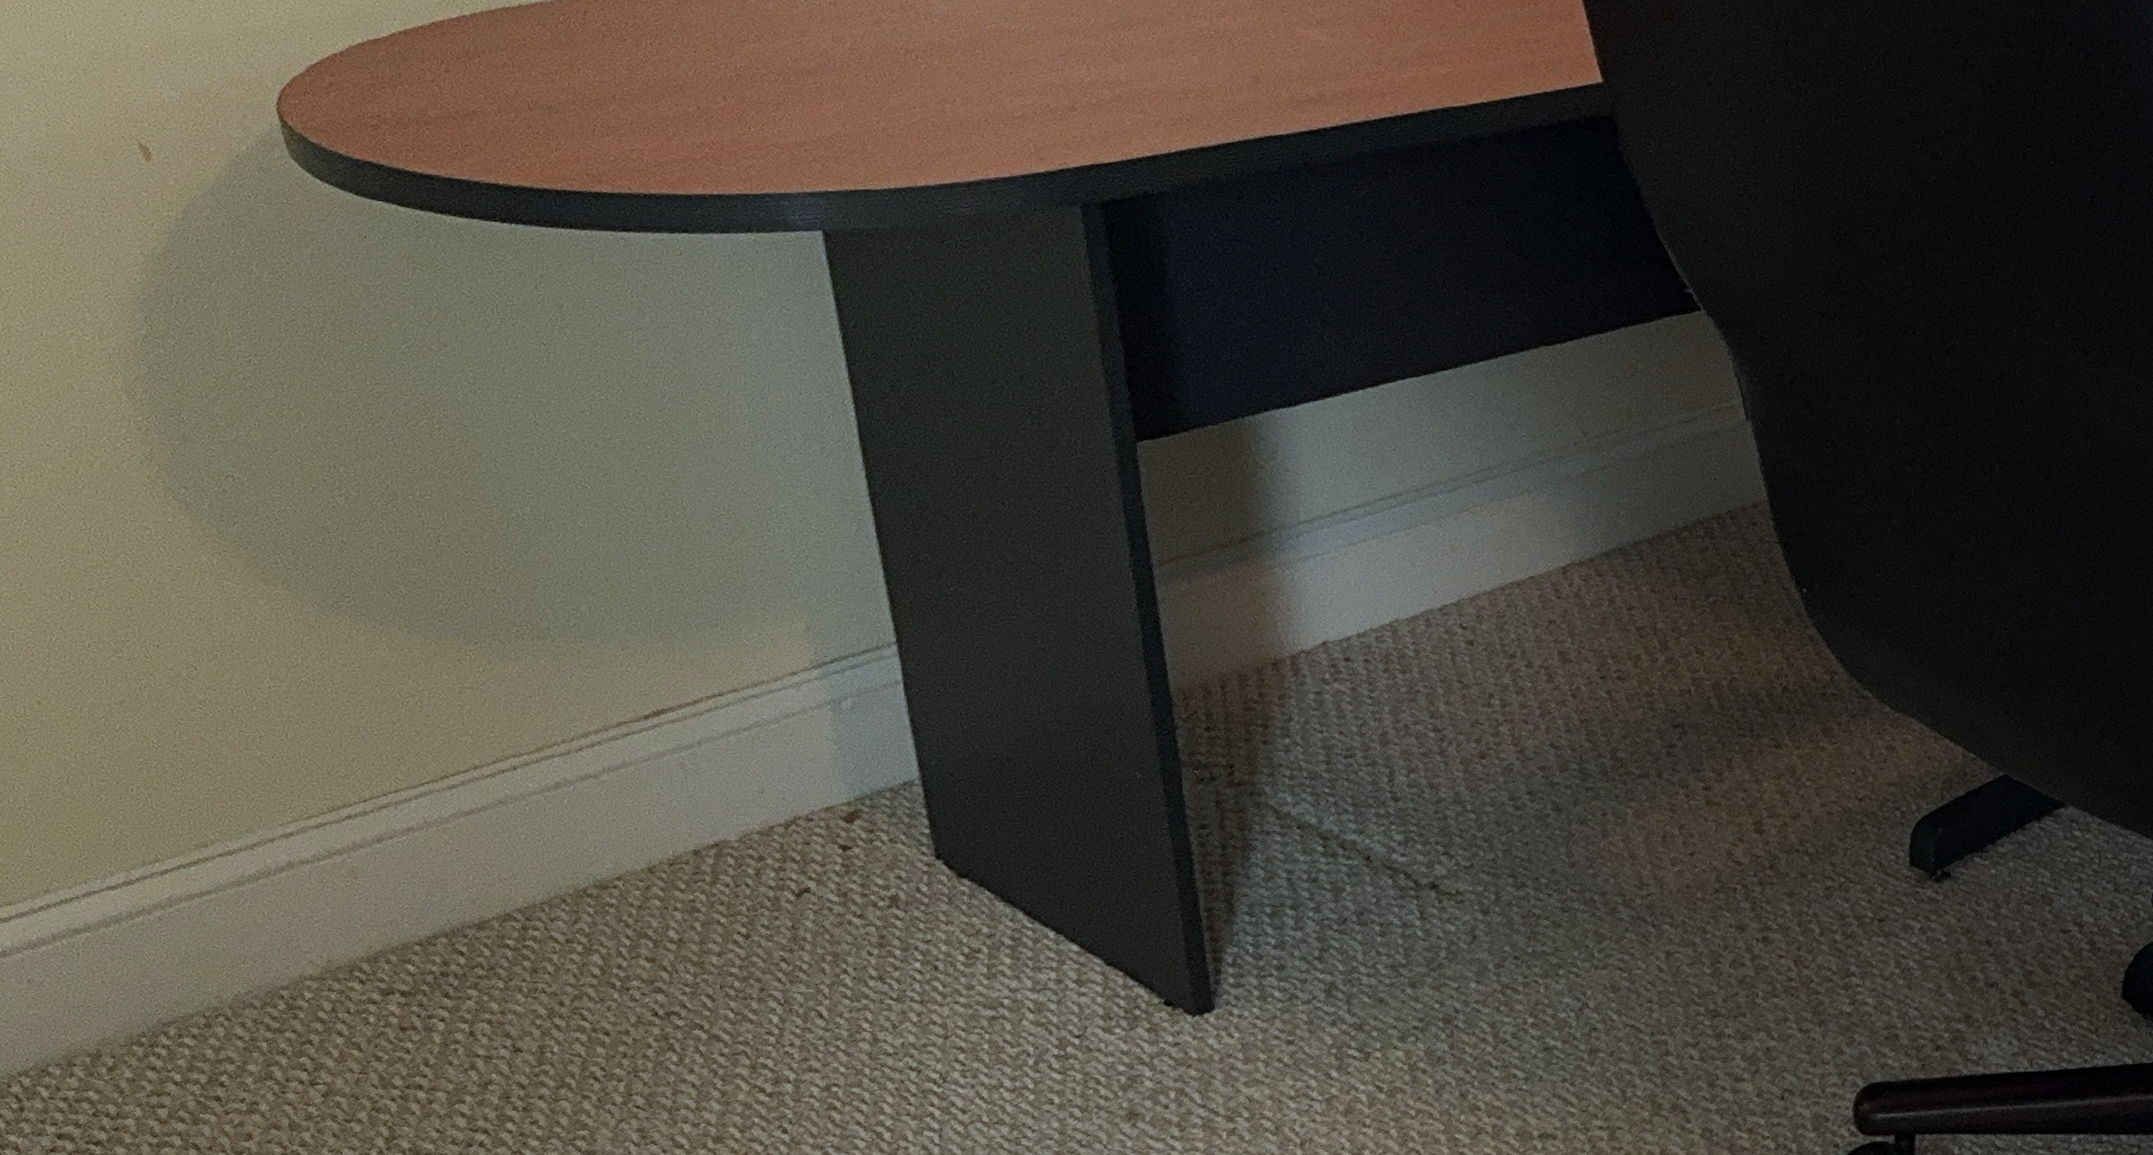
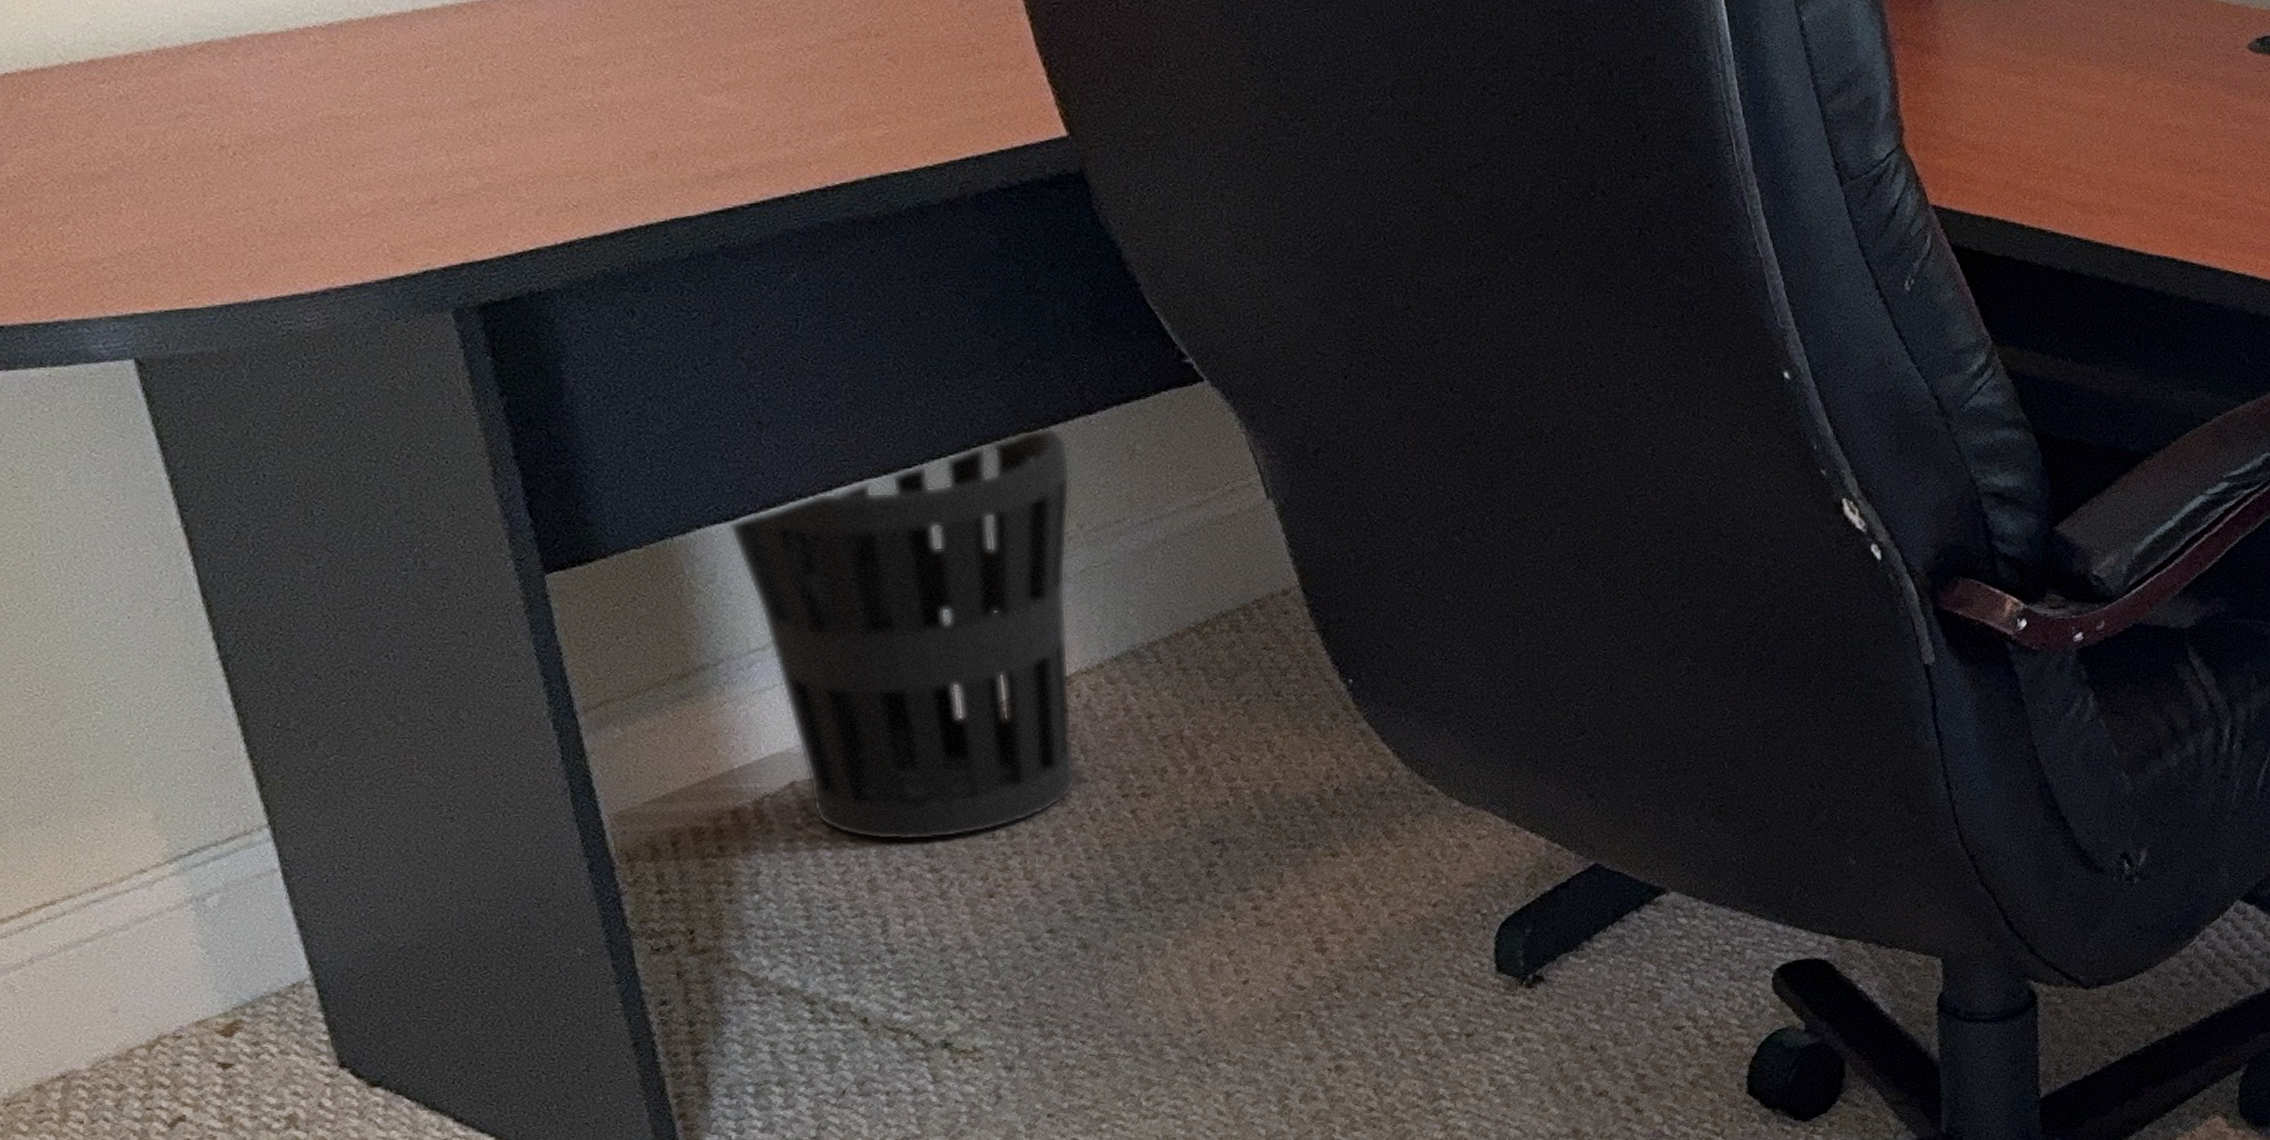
wastebasket: none [1291,342,1581,703] -> present [728,427,1078,841]

